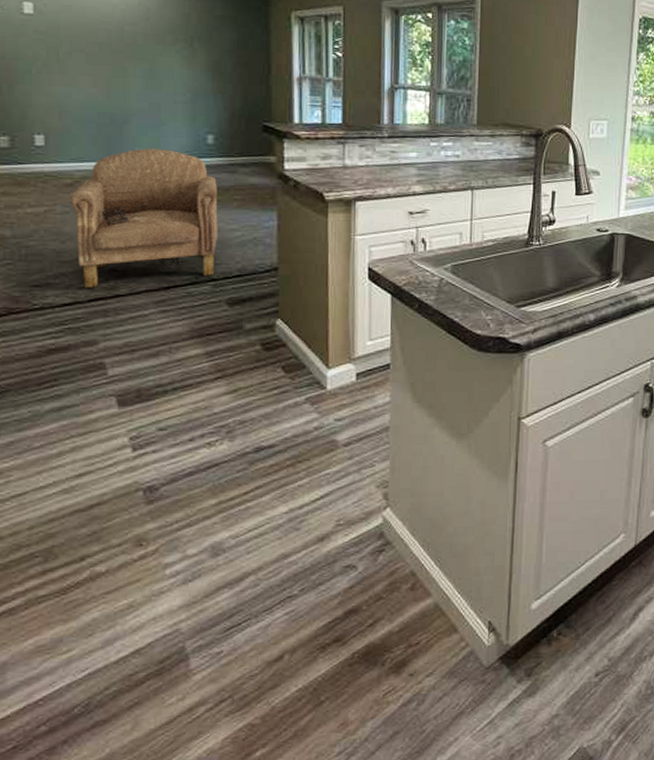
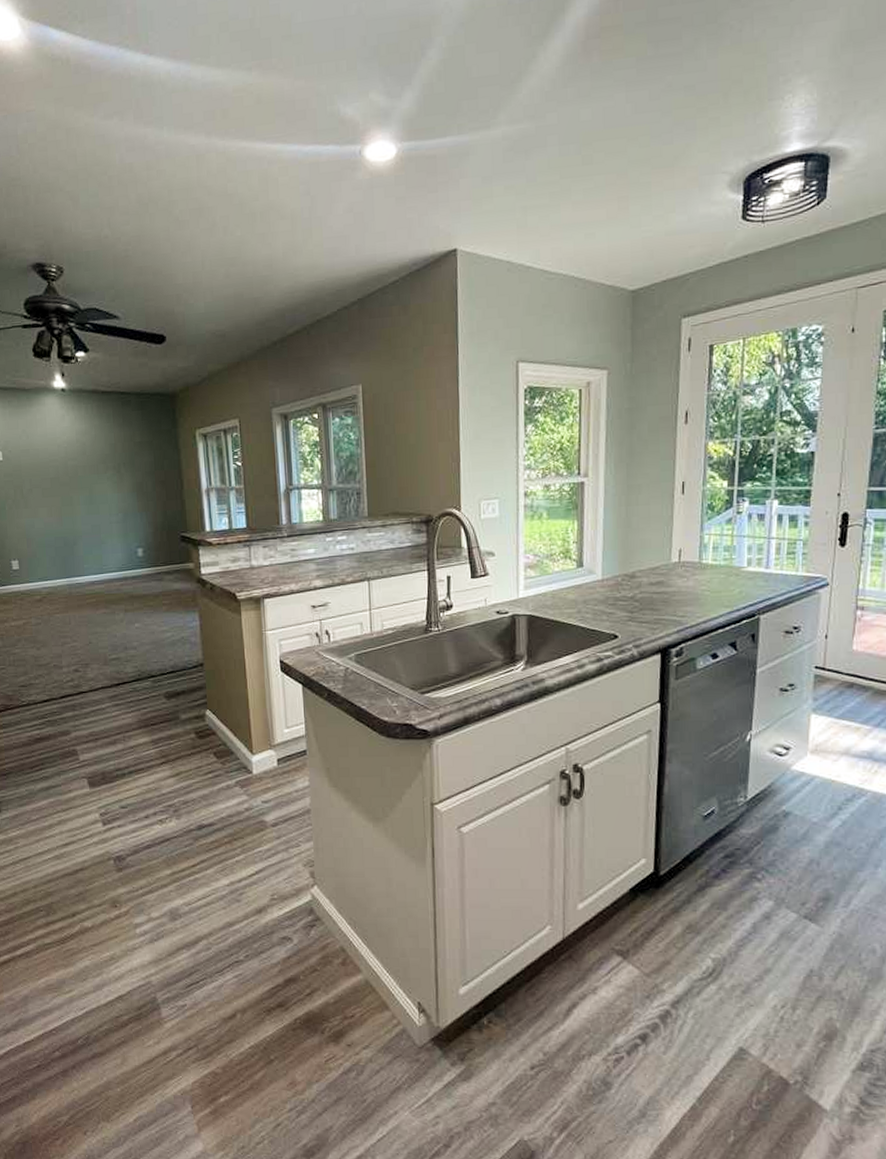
armchair: present [70,148,218,289] -> none [40,564,153,687]

